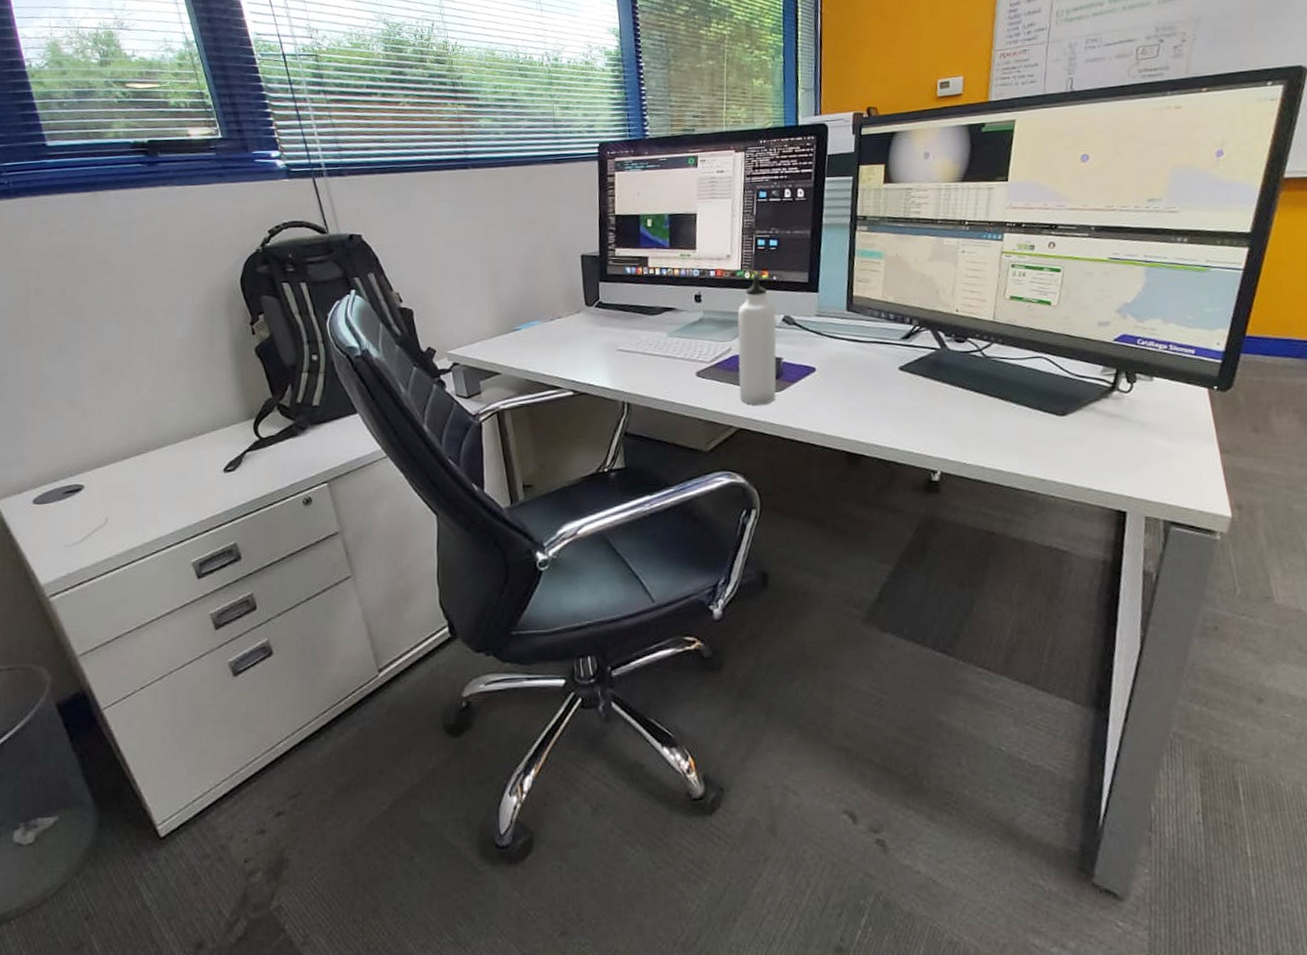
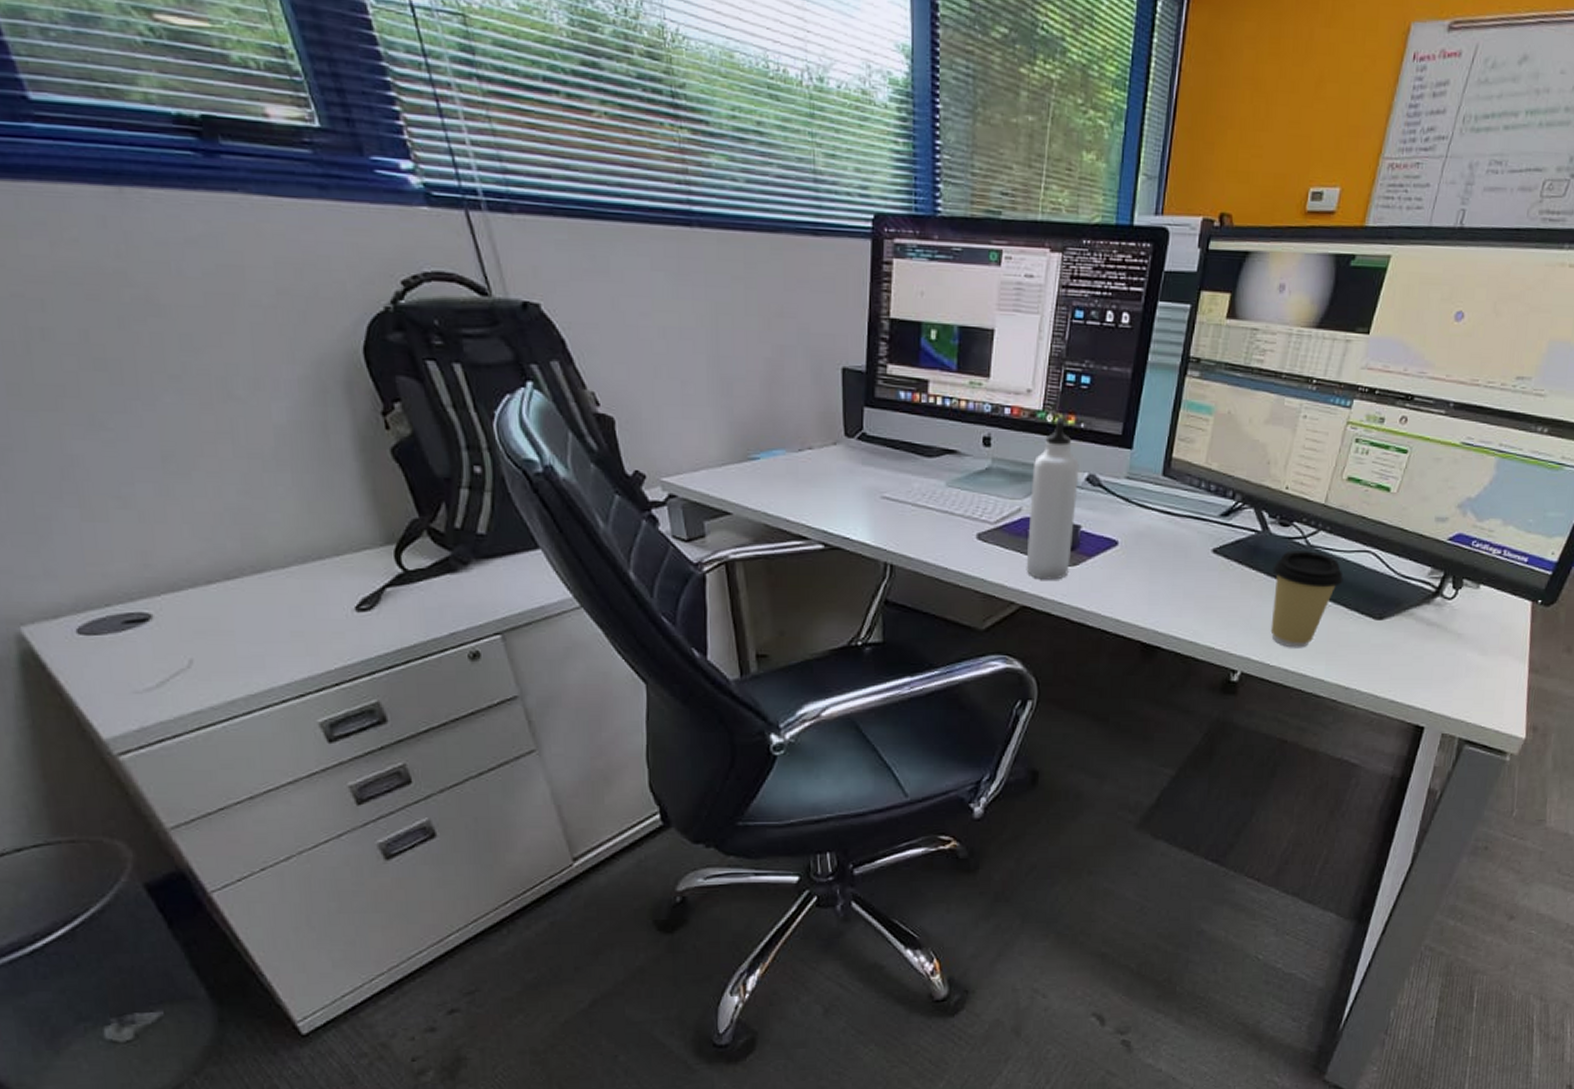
coffee cup: none [955,361,1022,447] -> present [1270,550,1344,648]

